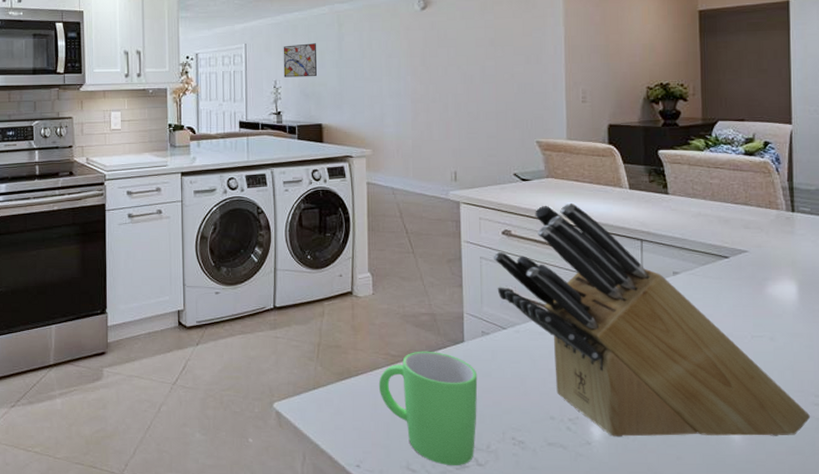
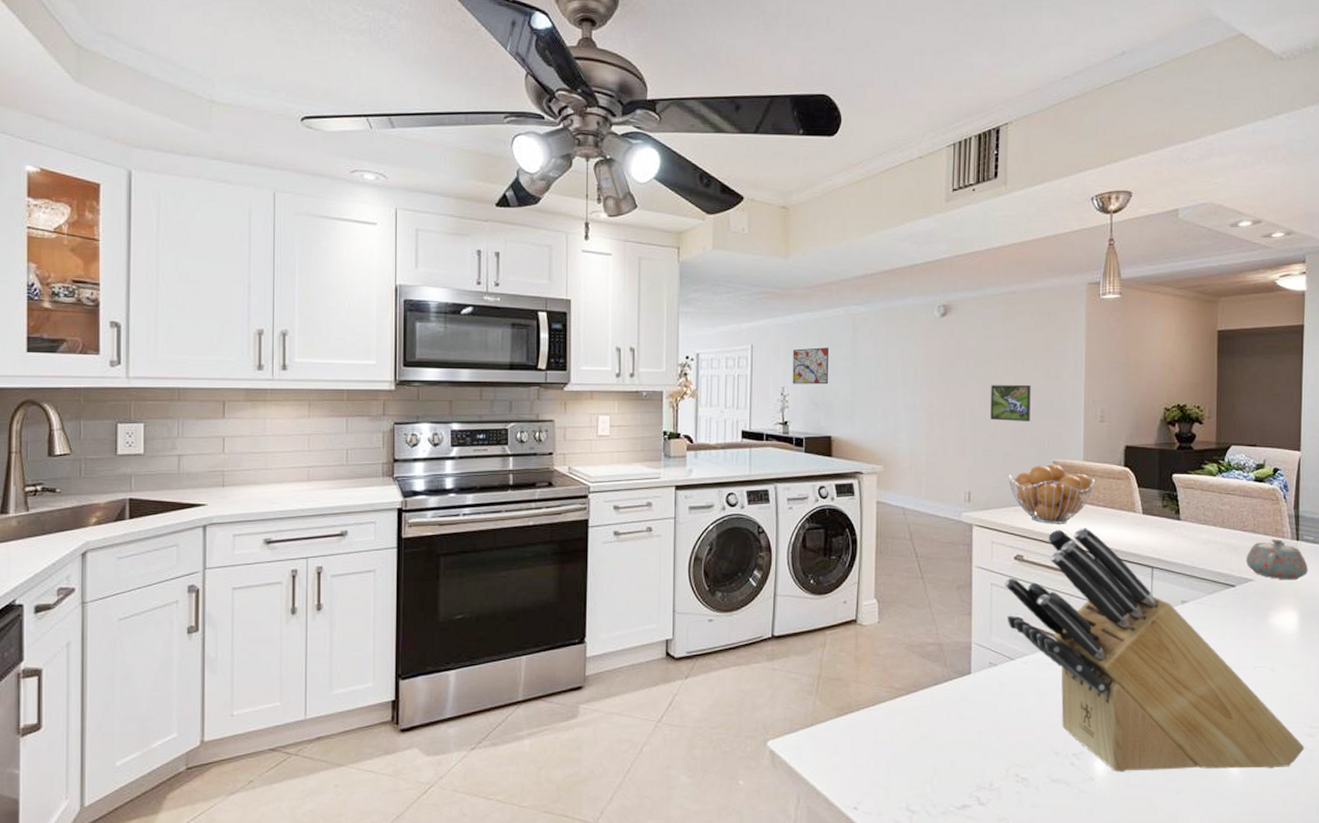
mug: present [378,351,478,466] -> none [880,683,983,806]
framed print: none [472,69,512,105] -> present [990,384,1031,422]
fruit basket: none [492,144,579,200] -> present [1007,464,1095,524]
teapot: none [738,210,806,251] -> present [1246,538,1309,580]

